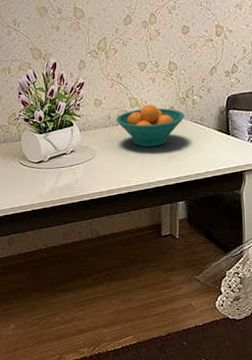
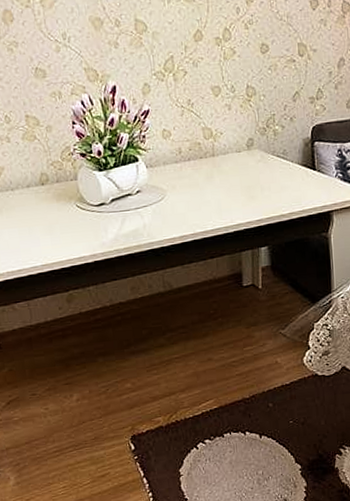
fruit bowl: present [117,104,185,147] -> none [188,135,265,186]

